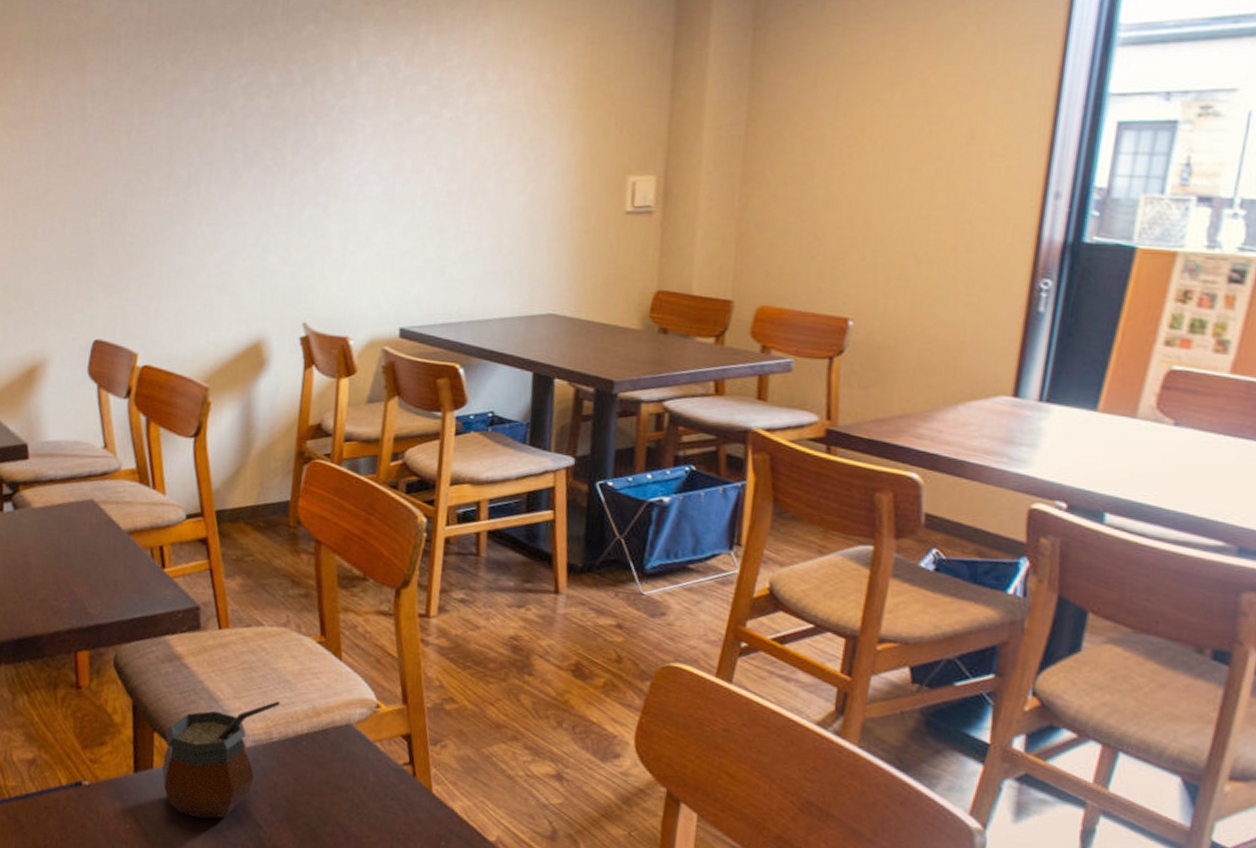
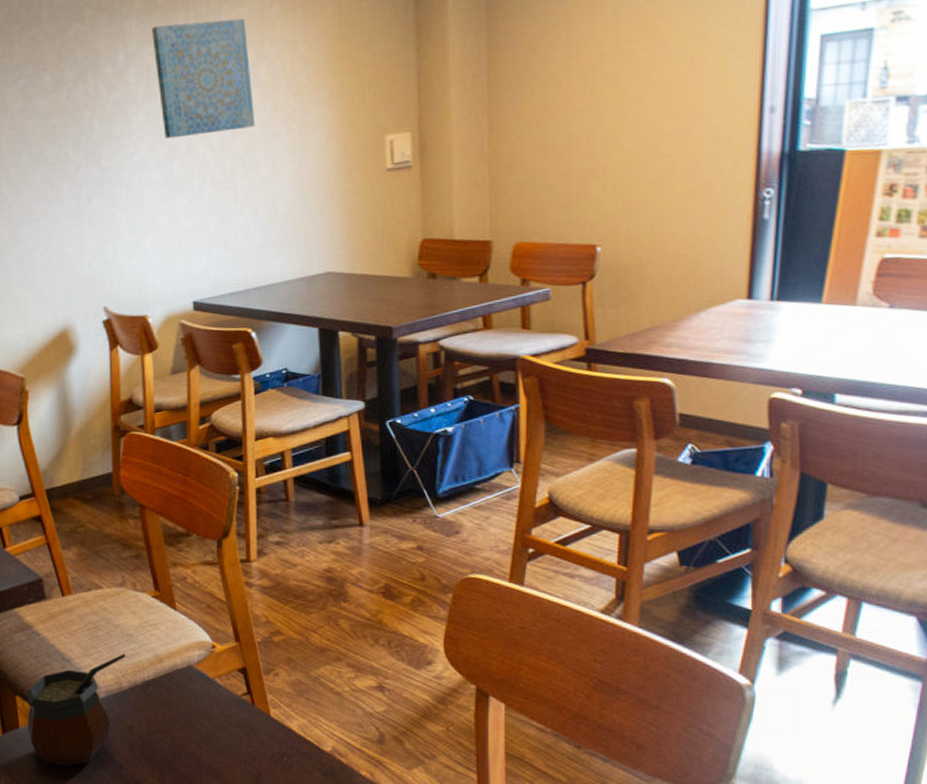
wall art: none [389,37,491,155] -> present [152,19,255,139]

